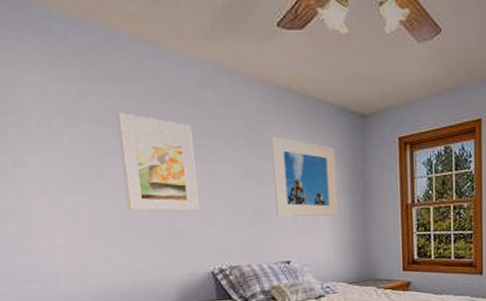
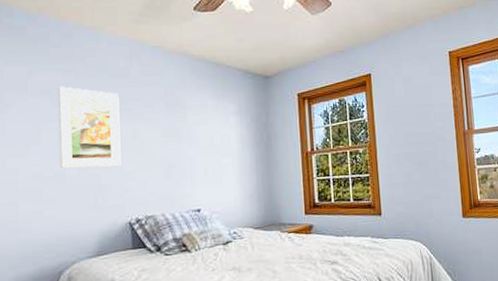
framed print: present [271,137,339,217] -> none [186,99,245,169]

